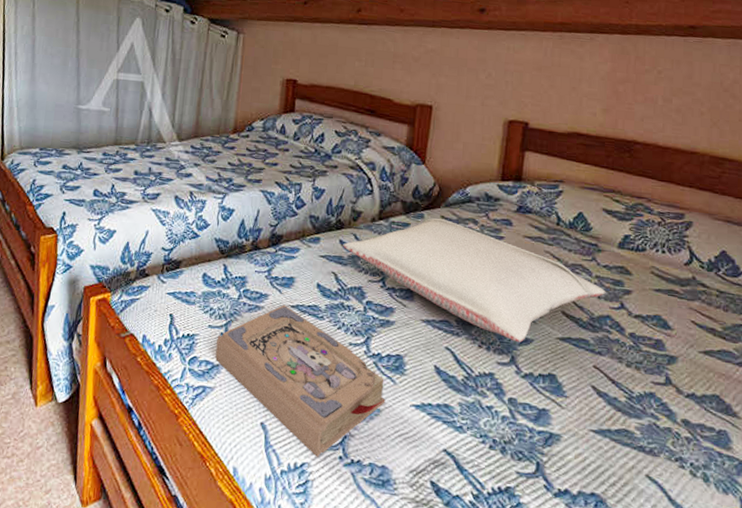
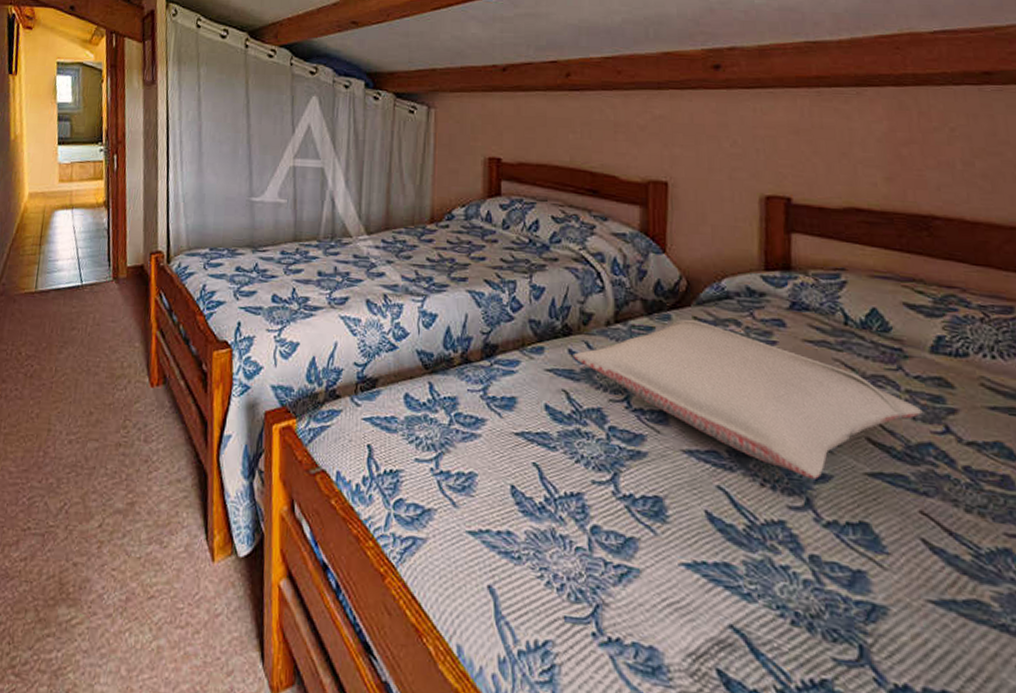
book: present [215,305,386,457] -> none [426,432,646,633]

